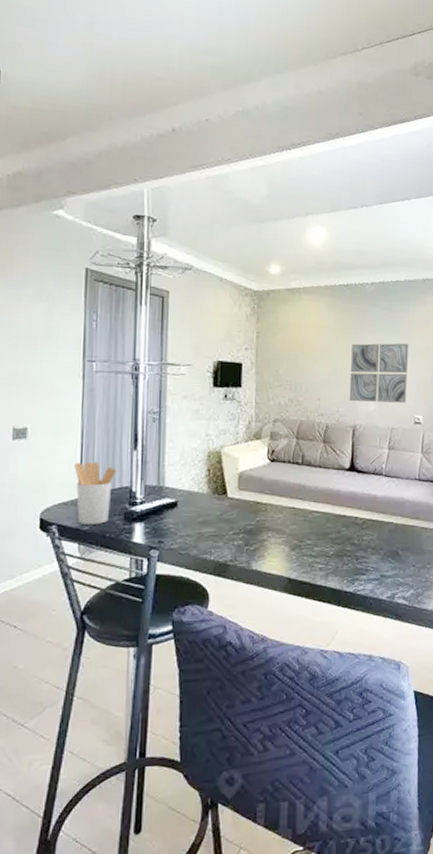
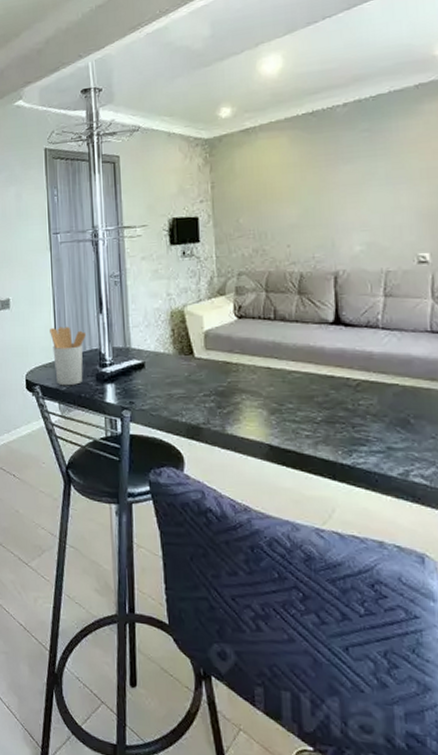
wall art: present [349,343,409,403] -> none [324,167,405,244]

